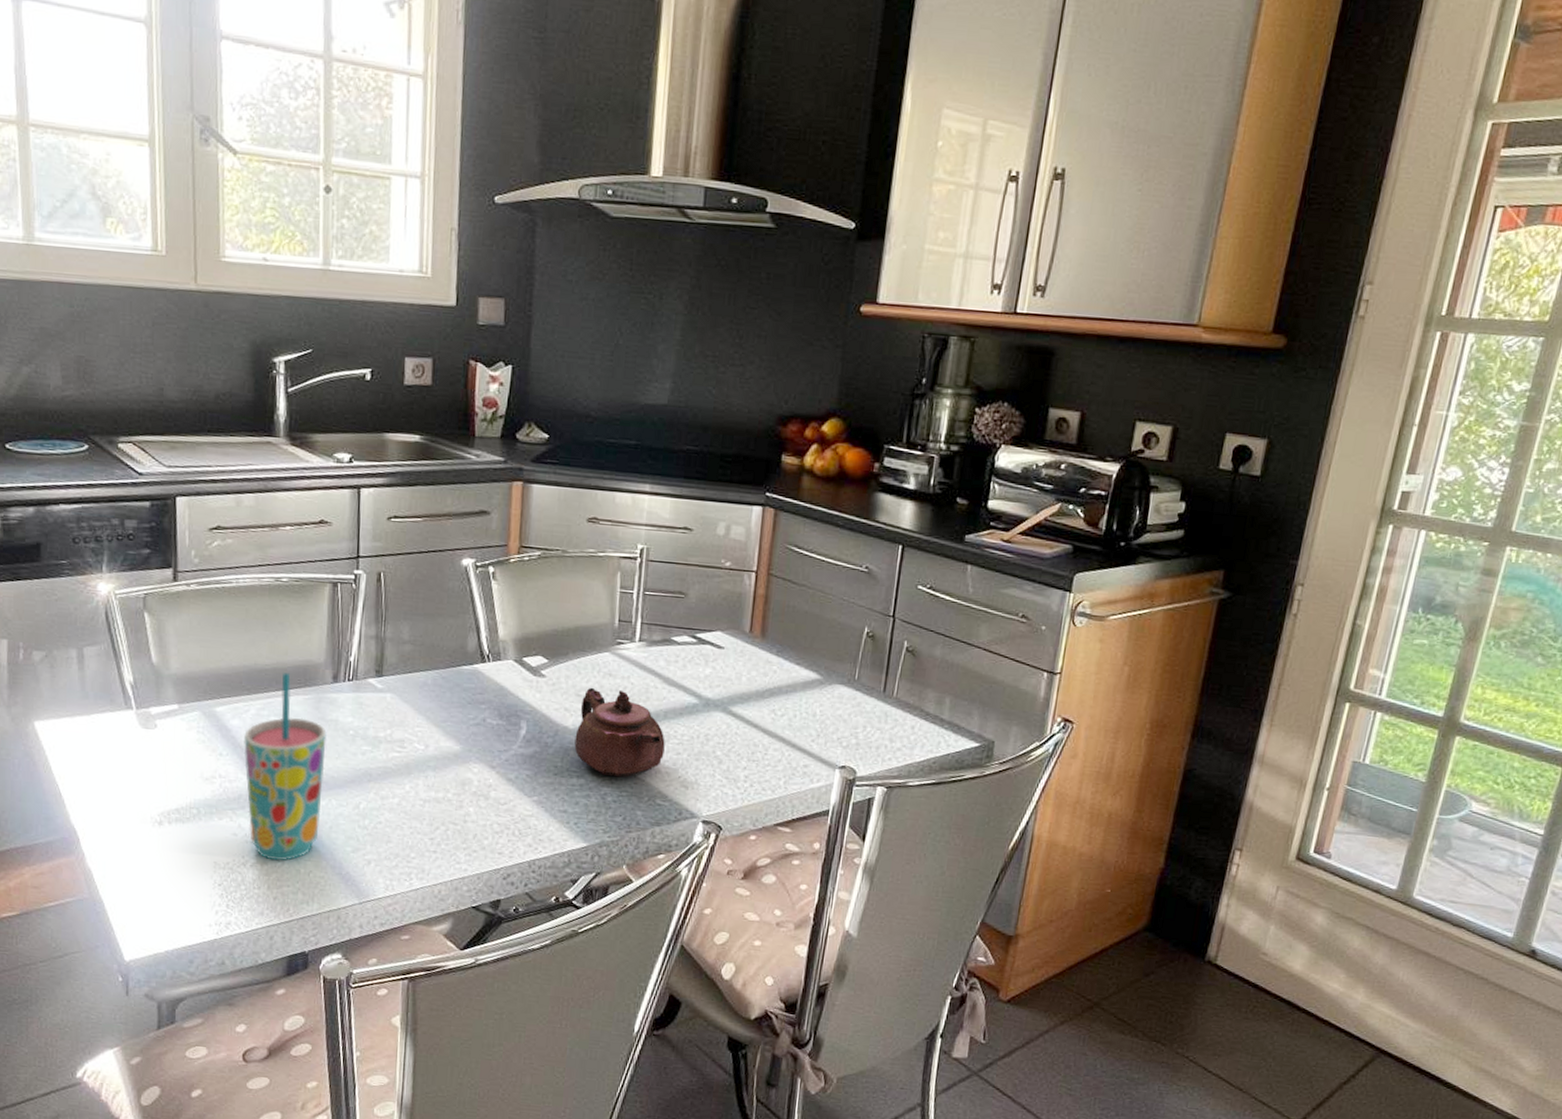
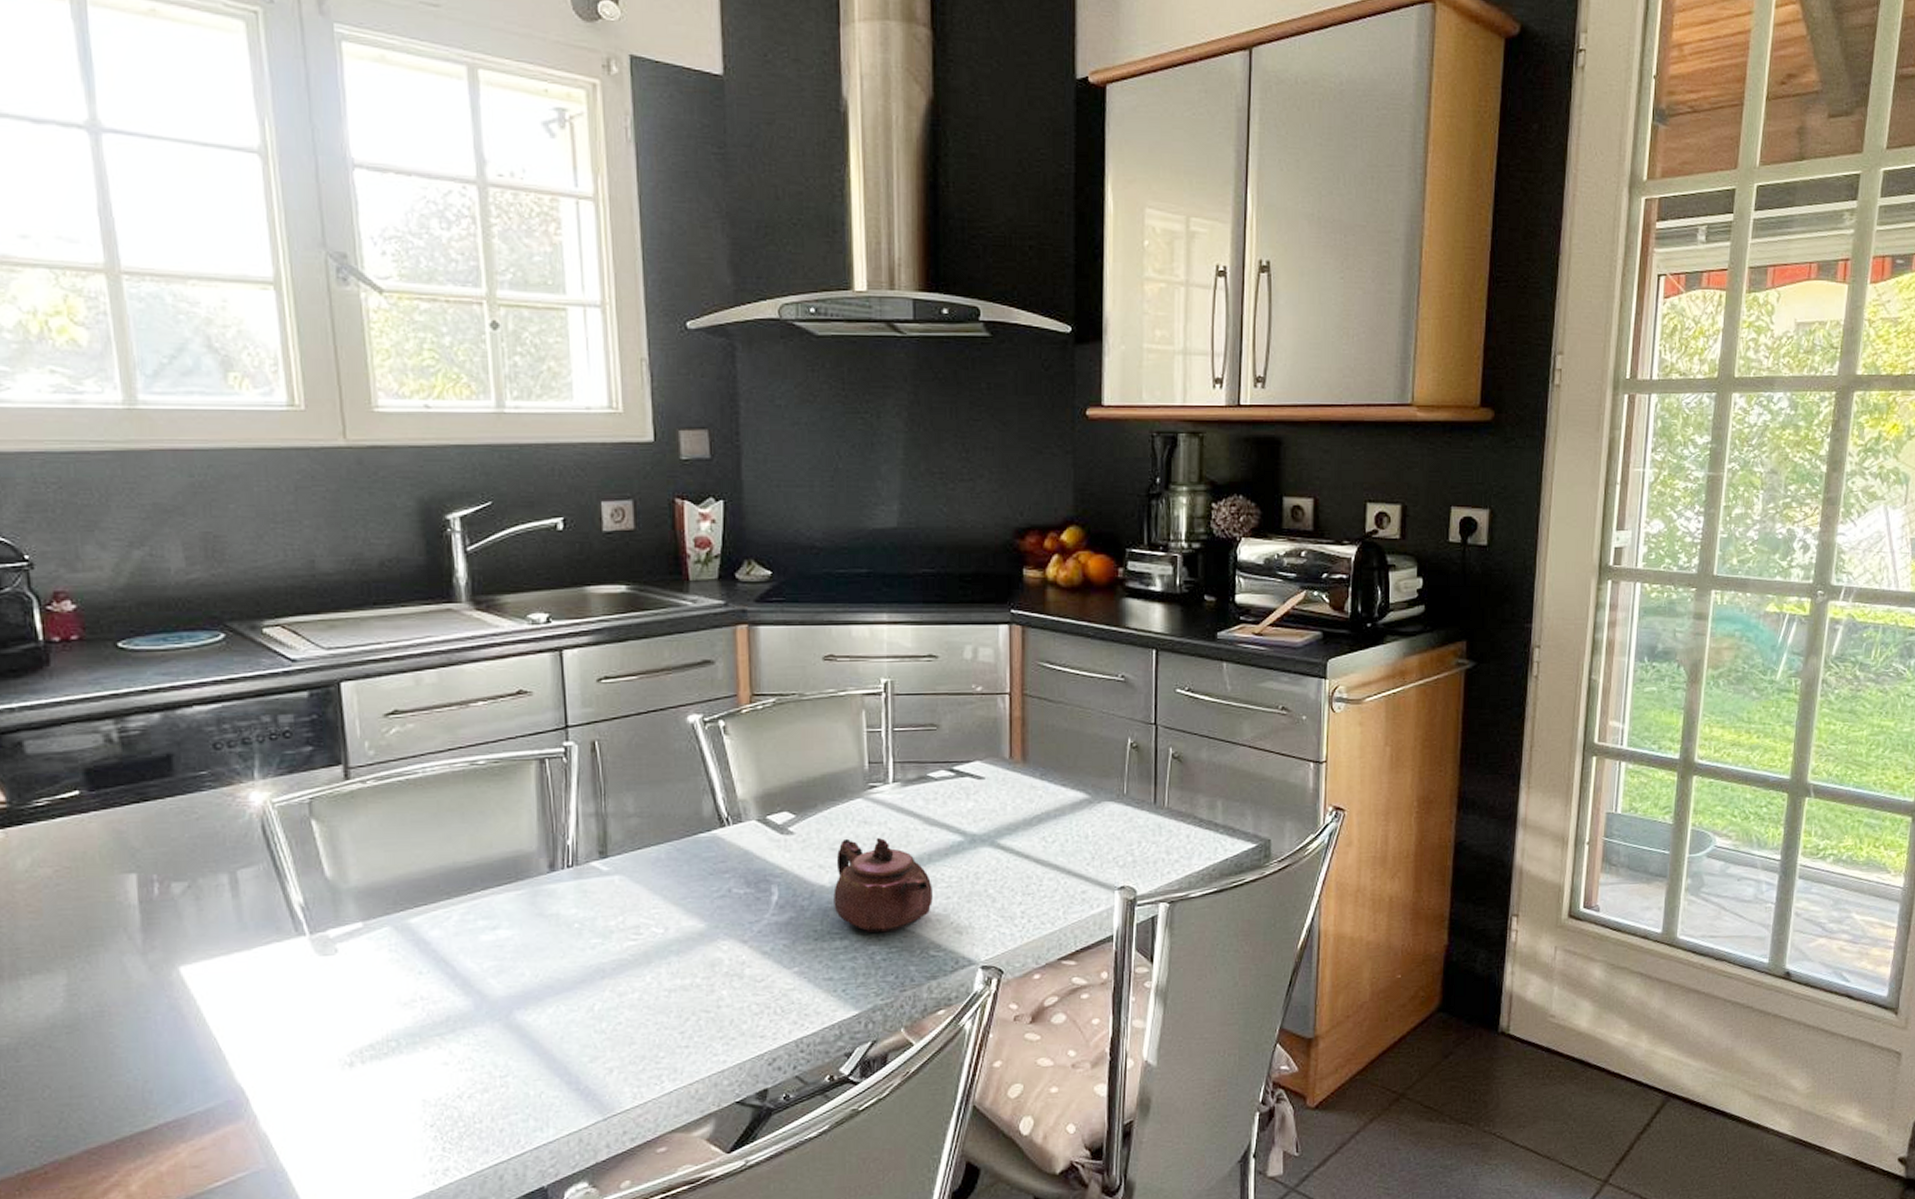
cup: present [243,673,327,861] -> none [447,868,549,1087]

